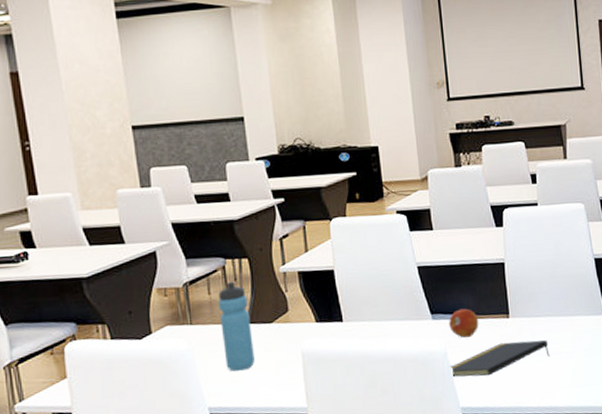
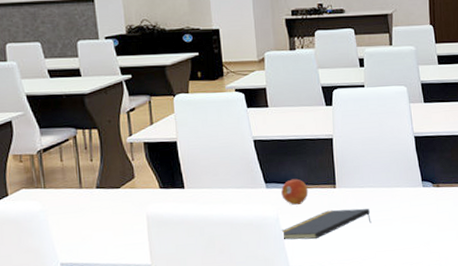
water bottle: present [218,281,255,371] -> none [70,150,103,231]

